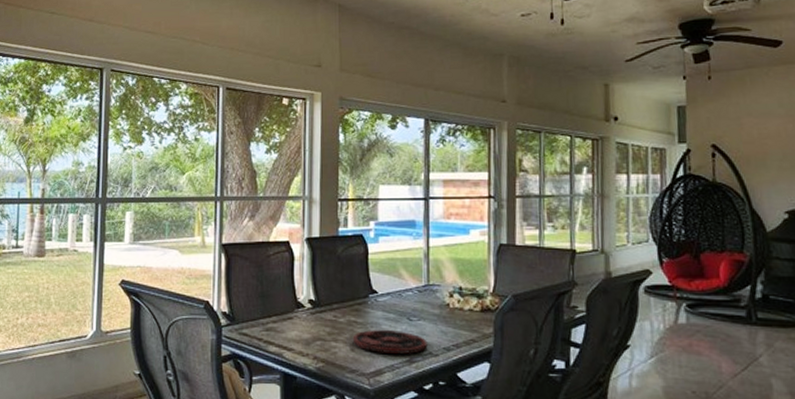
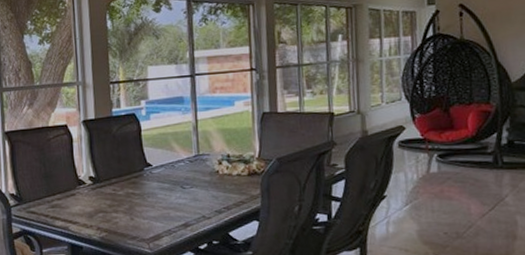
plate: present [352,330,428,354] -> none [131,198,201,220]

